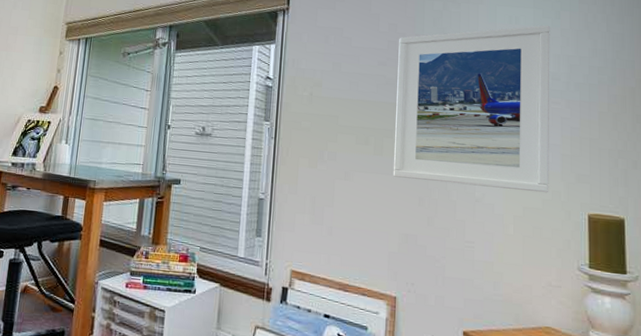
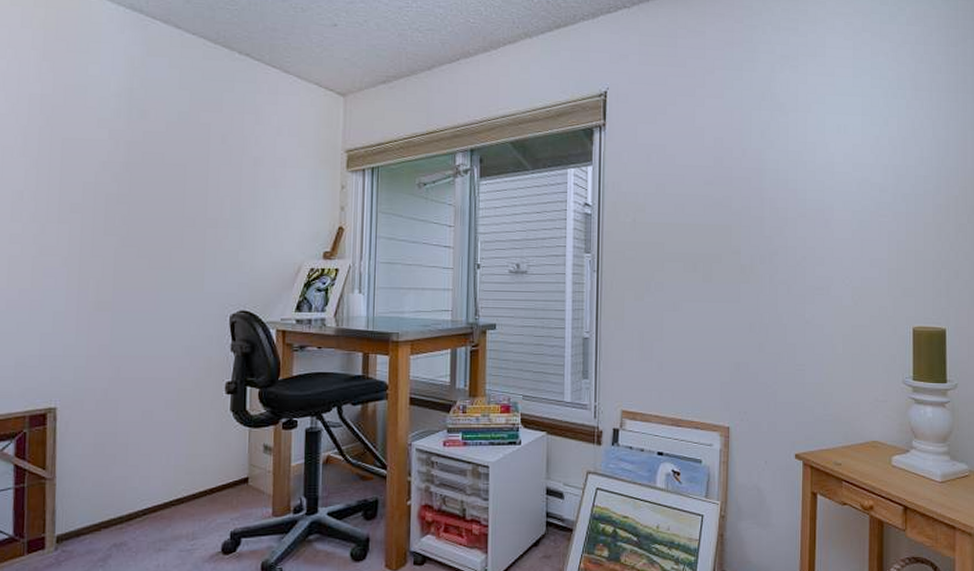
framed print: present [393,25,550,193] -> none [722,133,878,310]

